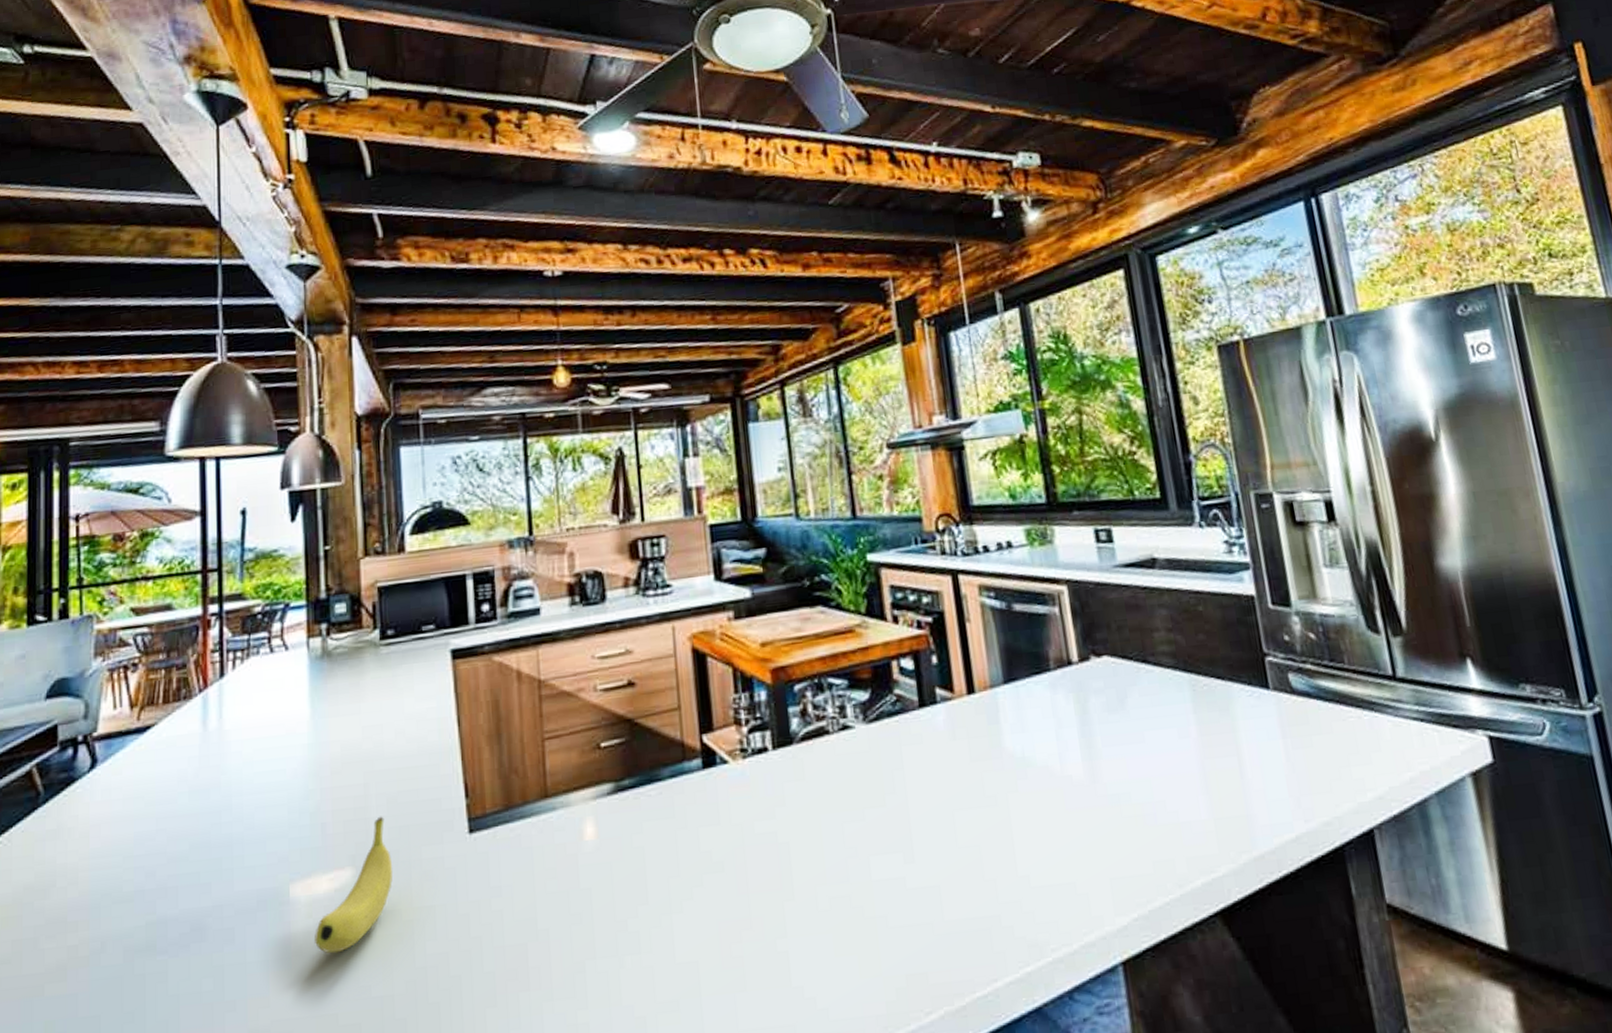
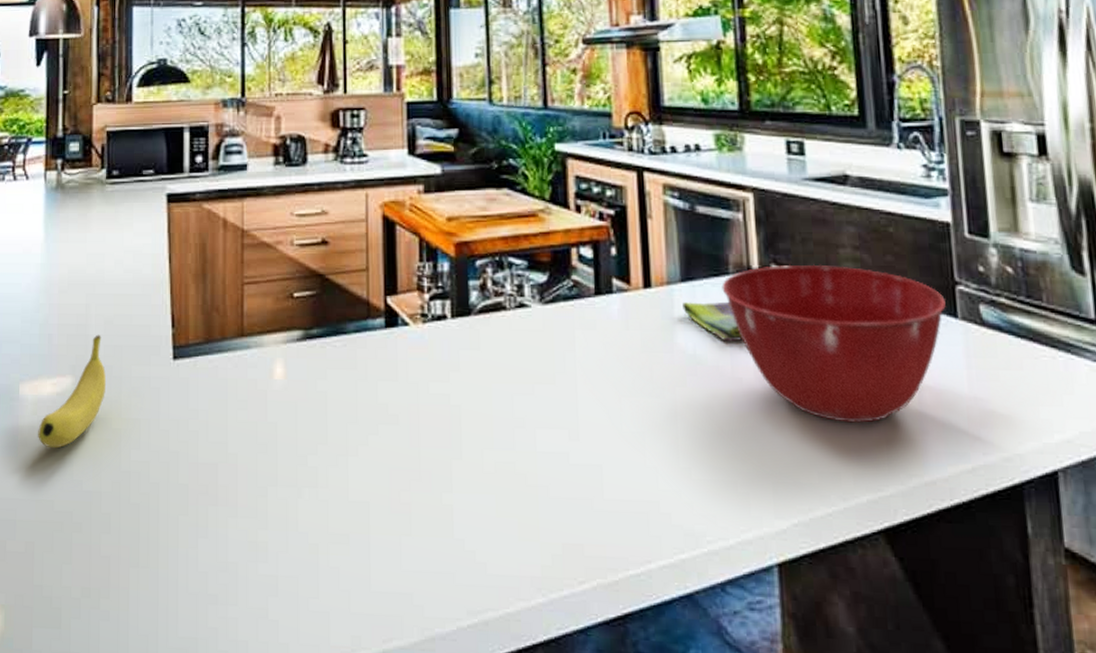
dish towel: none [1007,698,1070,740] -> present [682,301,743,342]
mixing bowl: none [1044,649,1258,808] -> present [722,264,946,423]

